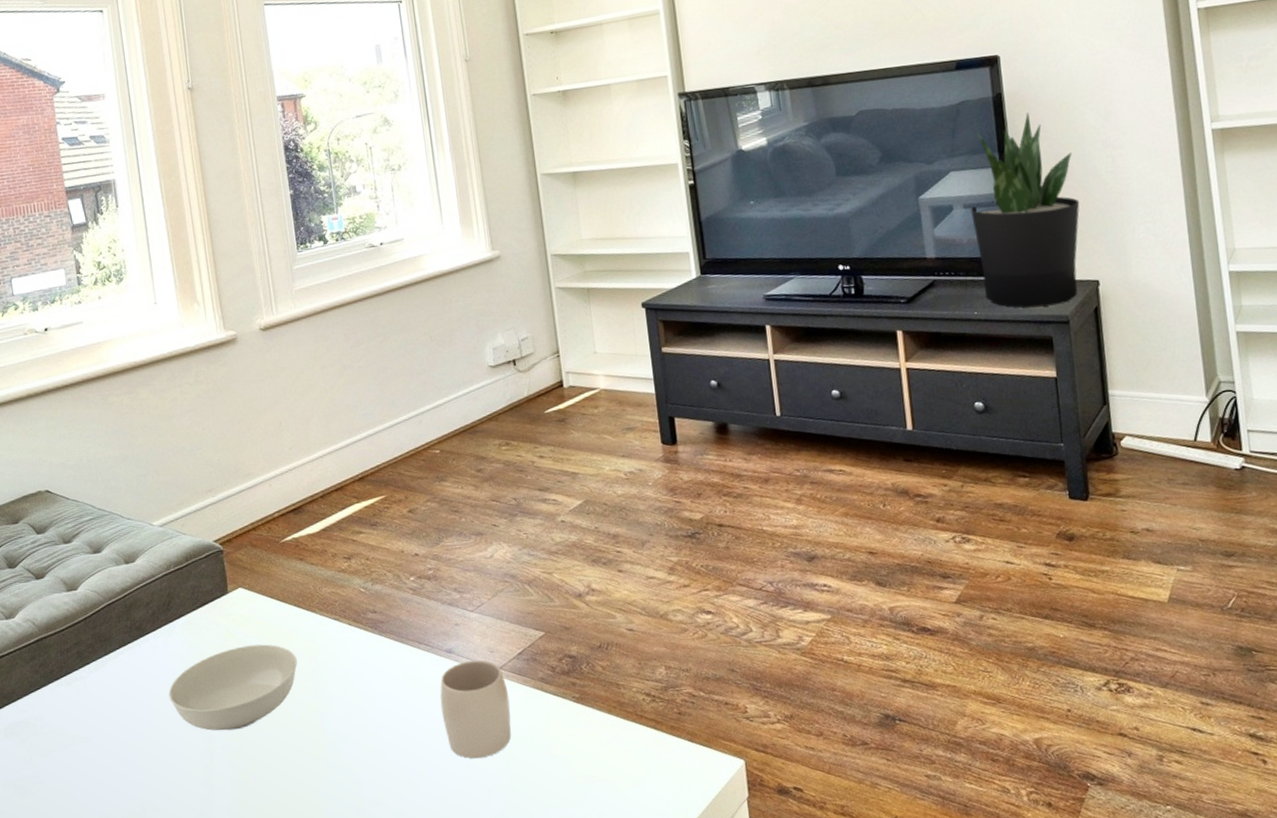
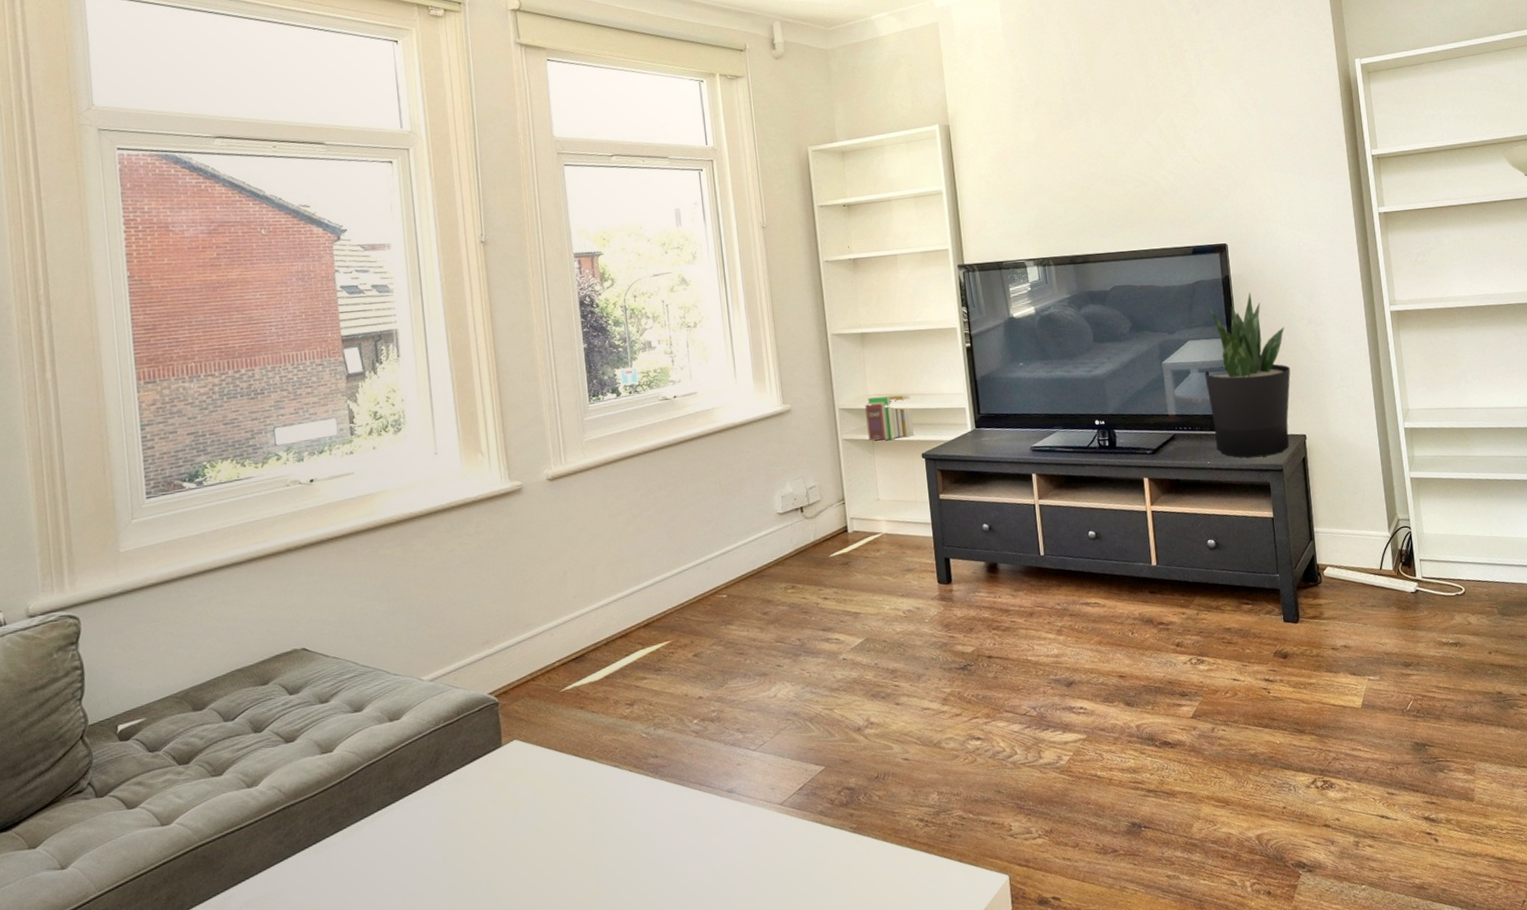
bowl: present [168,644,298,731] -> none [431,796,574,890]
mug: present [440,660,511,759] -> none [720,797,790,896]
books: none [579,238,633,290] -> present [865,394,914,441]

